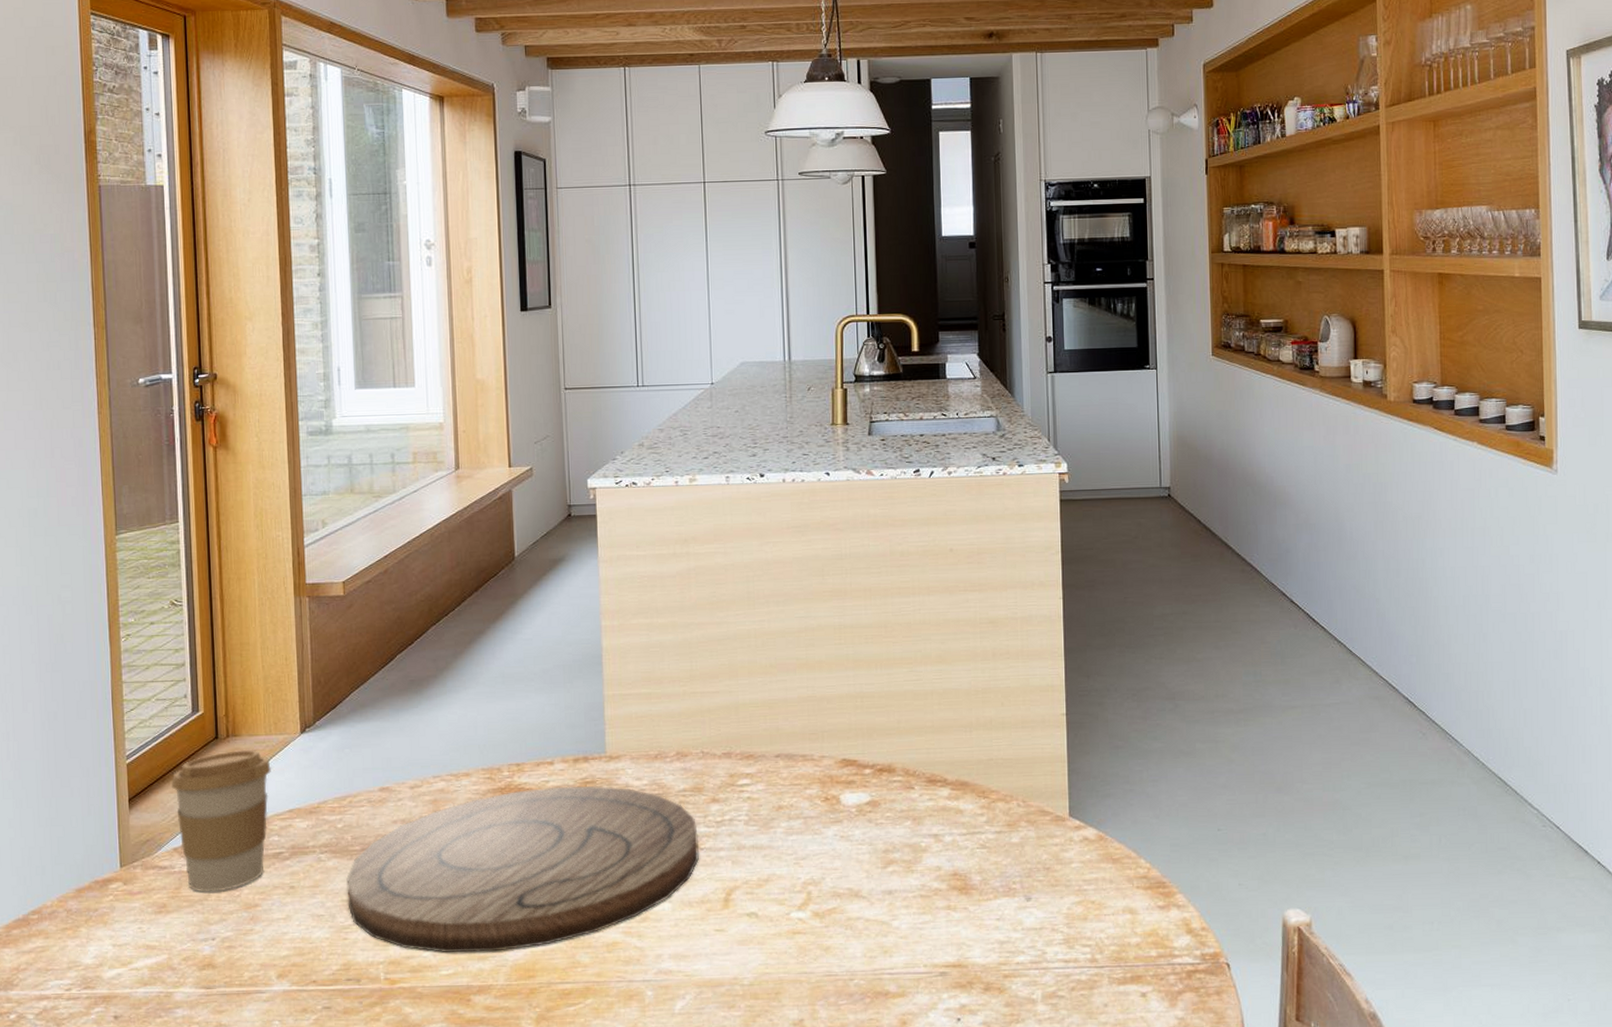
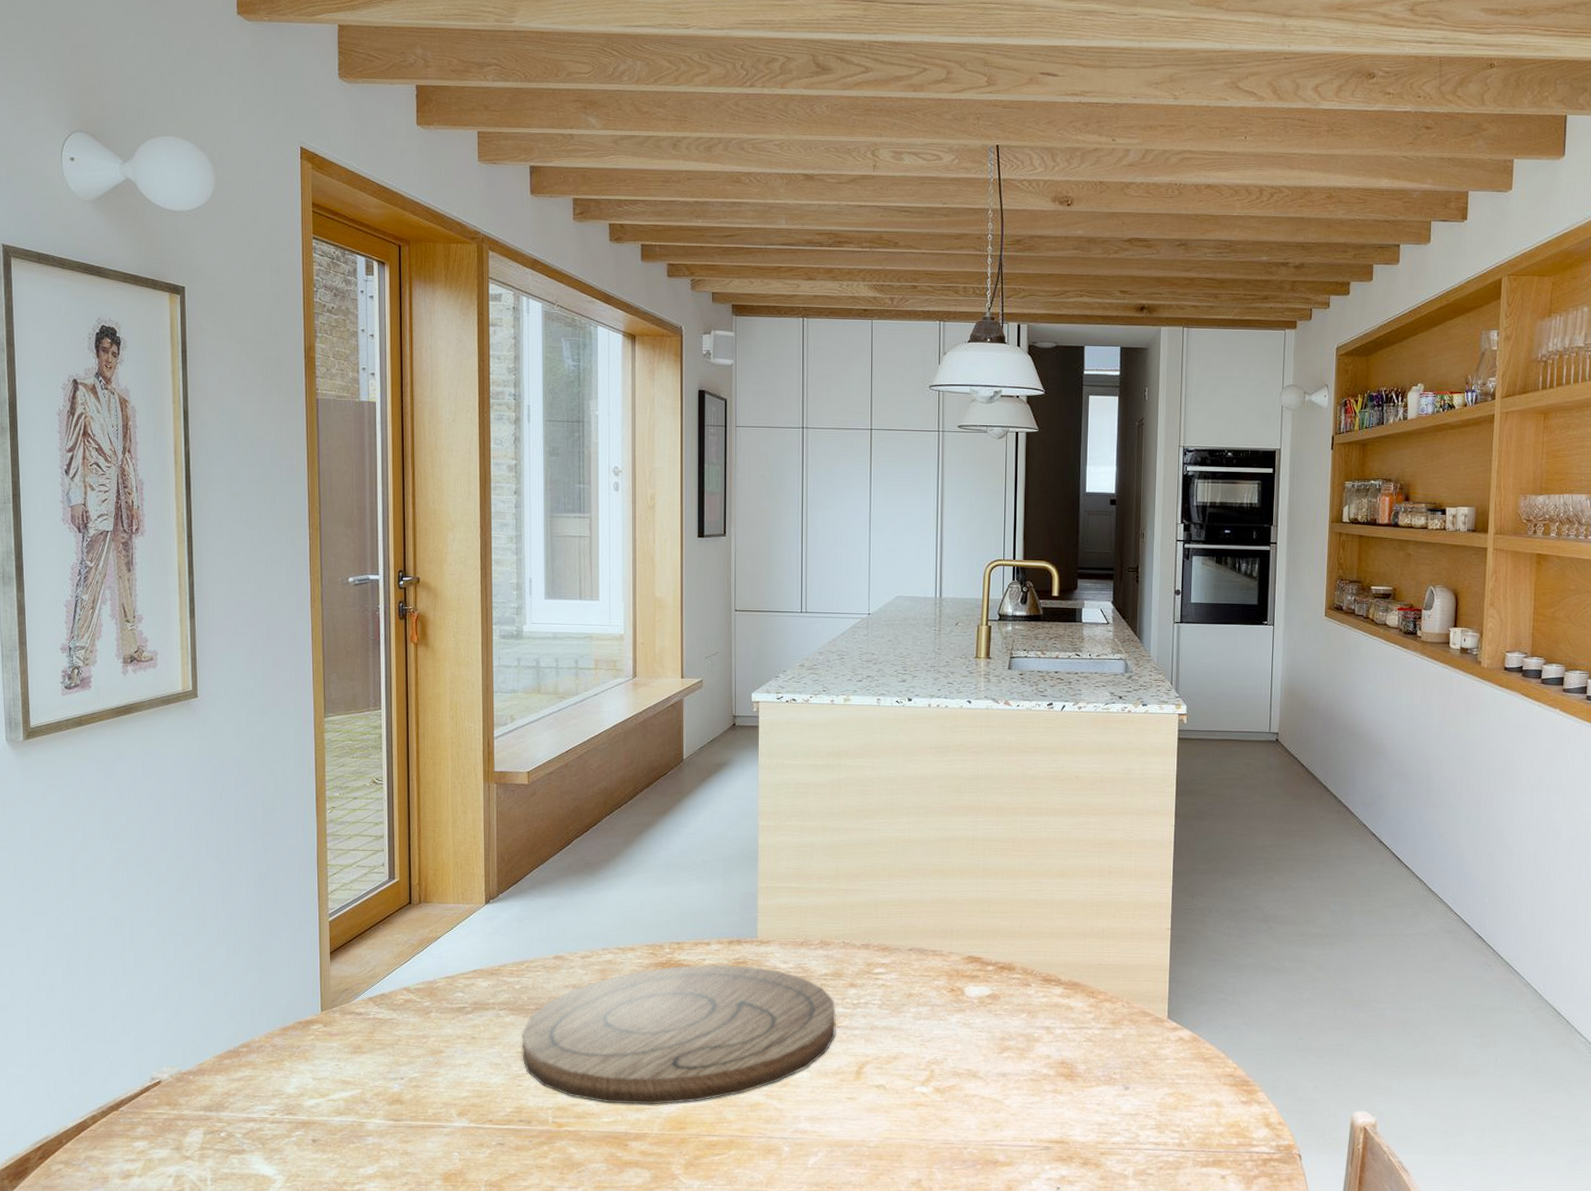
coffee cup: present [171,749,271,892] -> none [368,914,458,1038]

